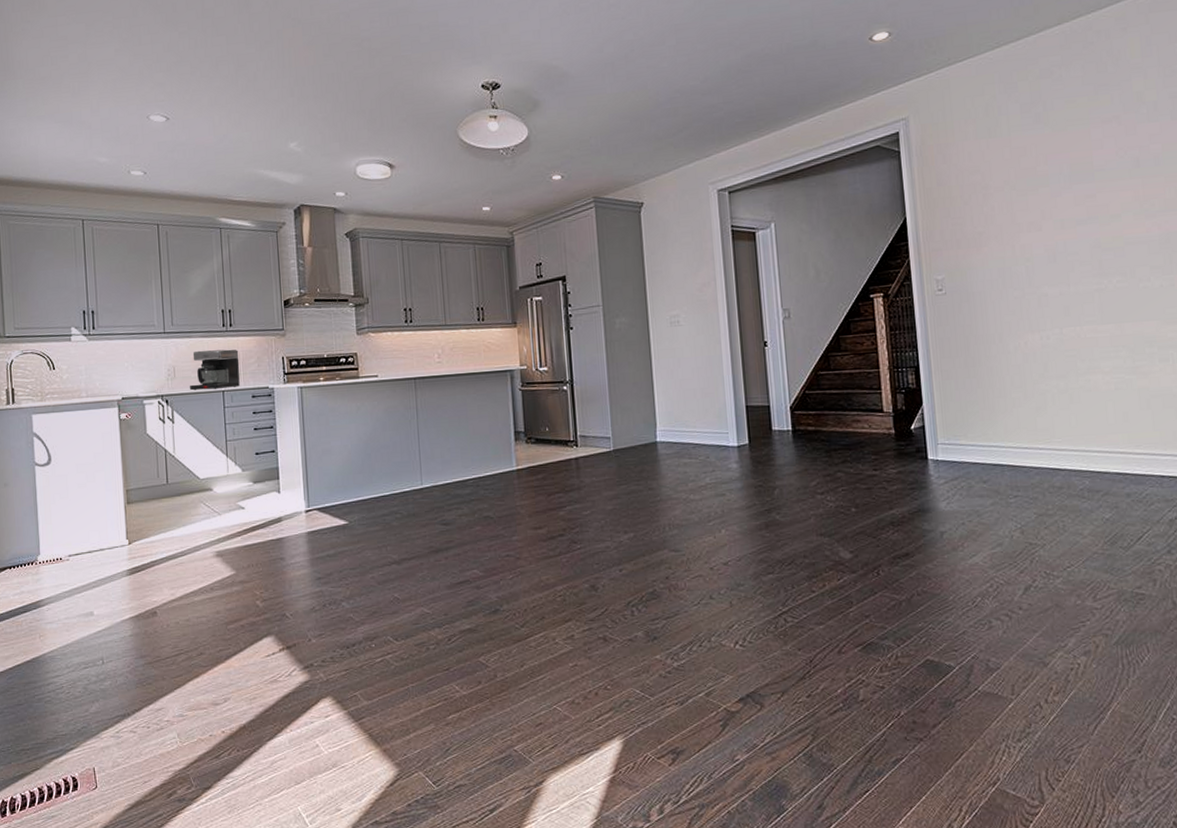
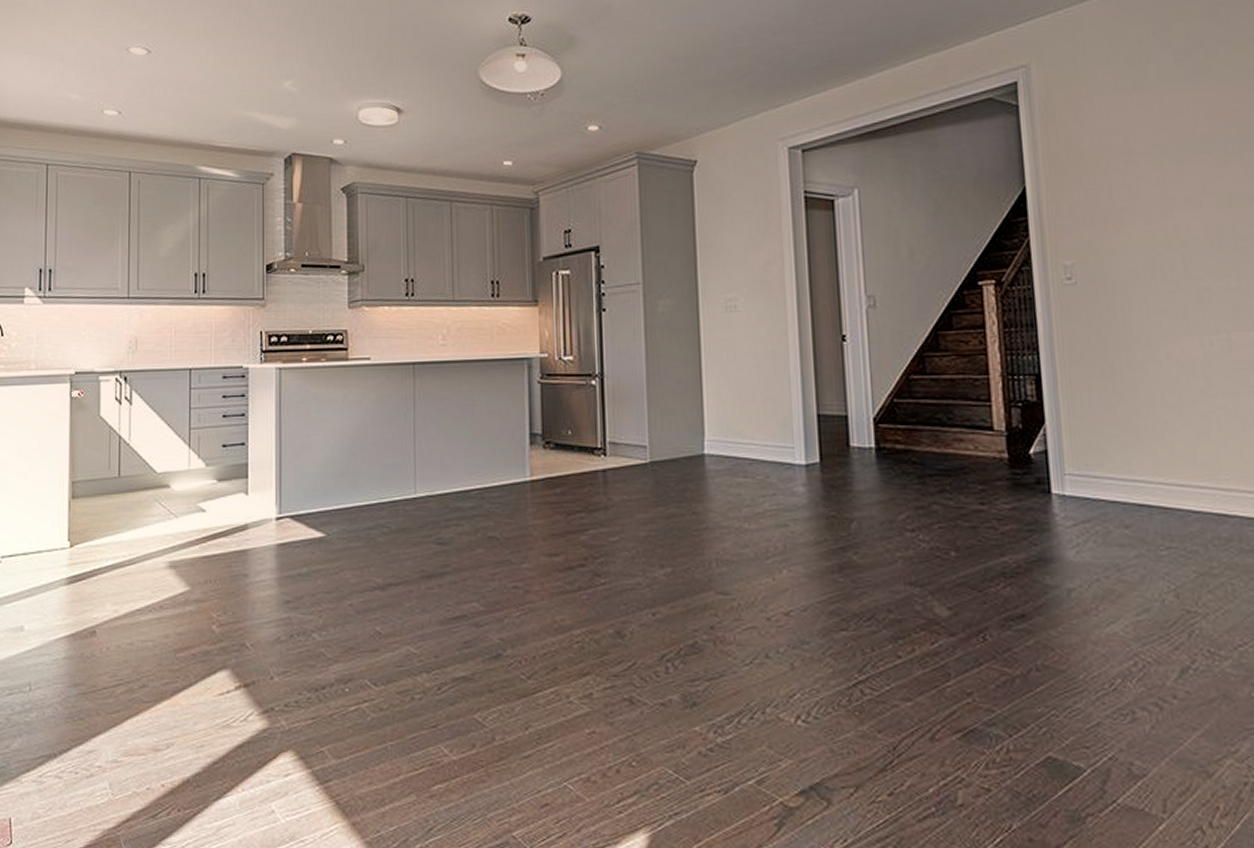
coffee maker: present [190,349,240,391] -> none [153,320,211,368]

